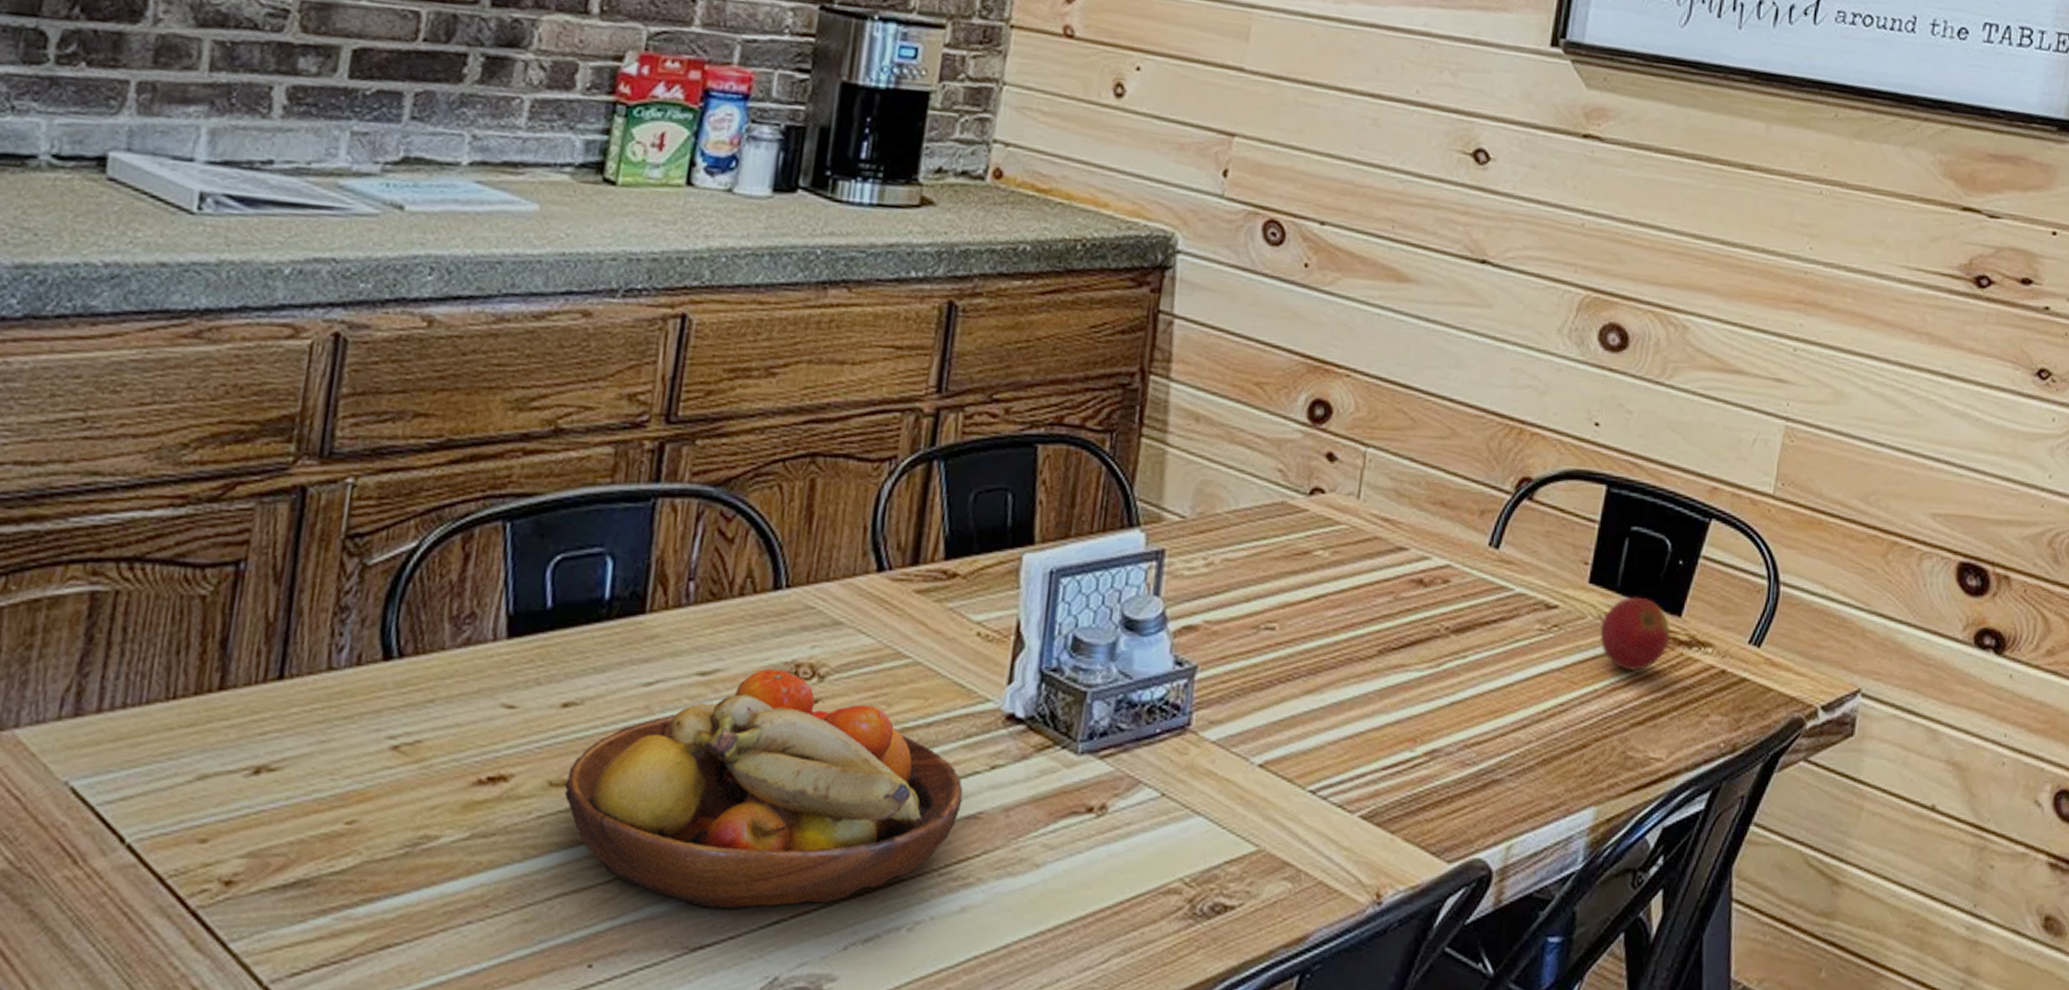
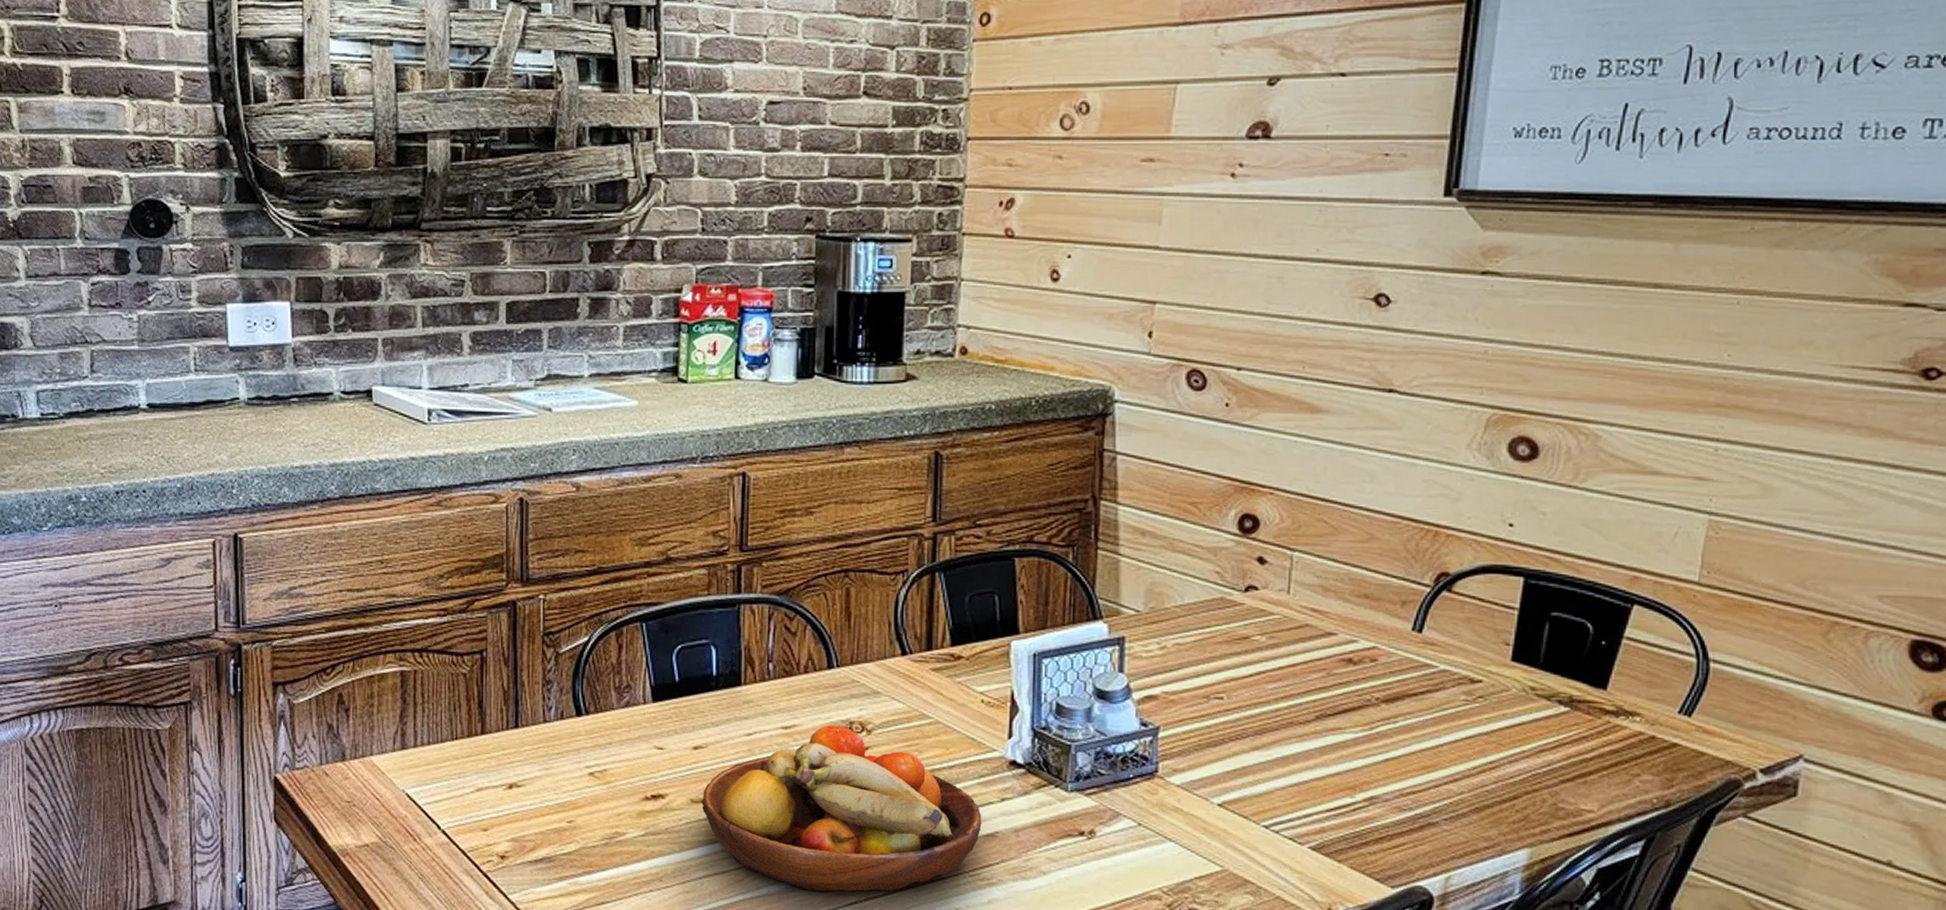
apple: present [1599,596,1670,671] -> none [1525,672,1596,736]

